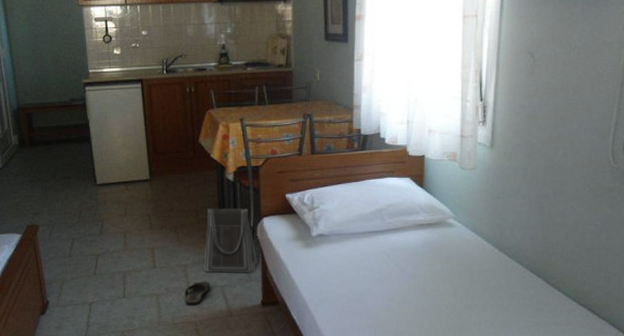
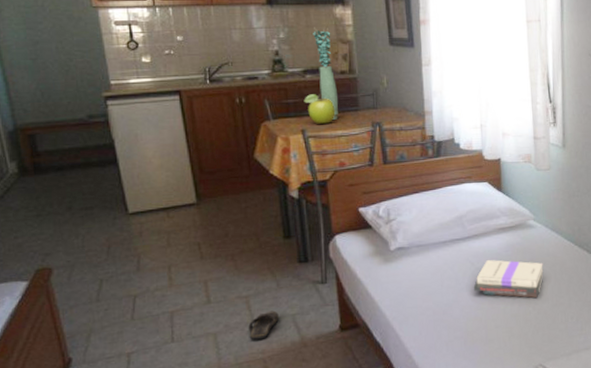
shopping bag: present [204,208,257,274] -> none [269,227,331,302]
fruit: none [244,86,271,115] -> present [304,94,336,125]
vase: none [256,22,275,111] -> present [313,27,339,121]
books: none [387,253,460,297] -> present [473,259,544,298]

